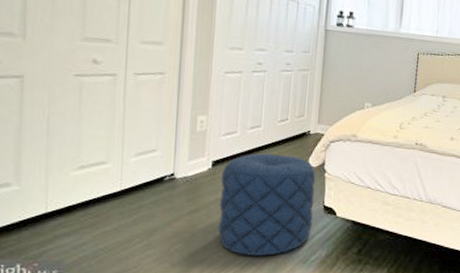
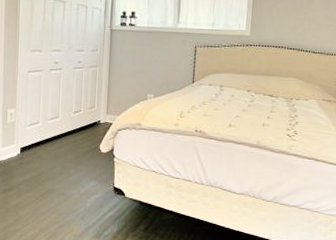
pouf: present [218,153,316,256] -> none [27,141,106,230]

